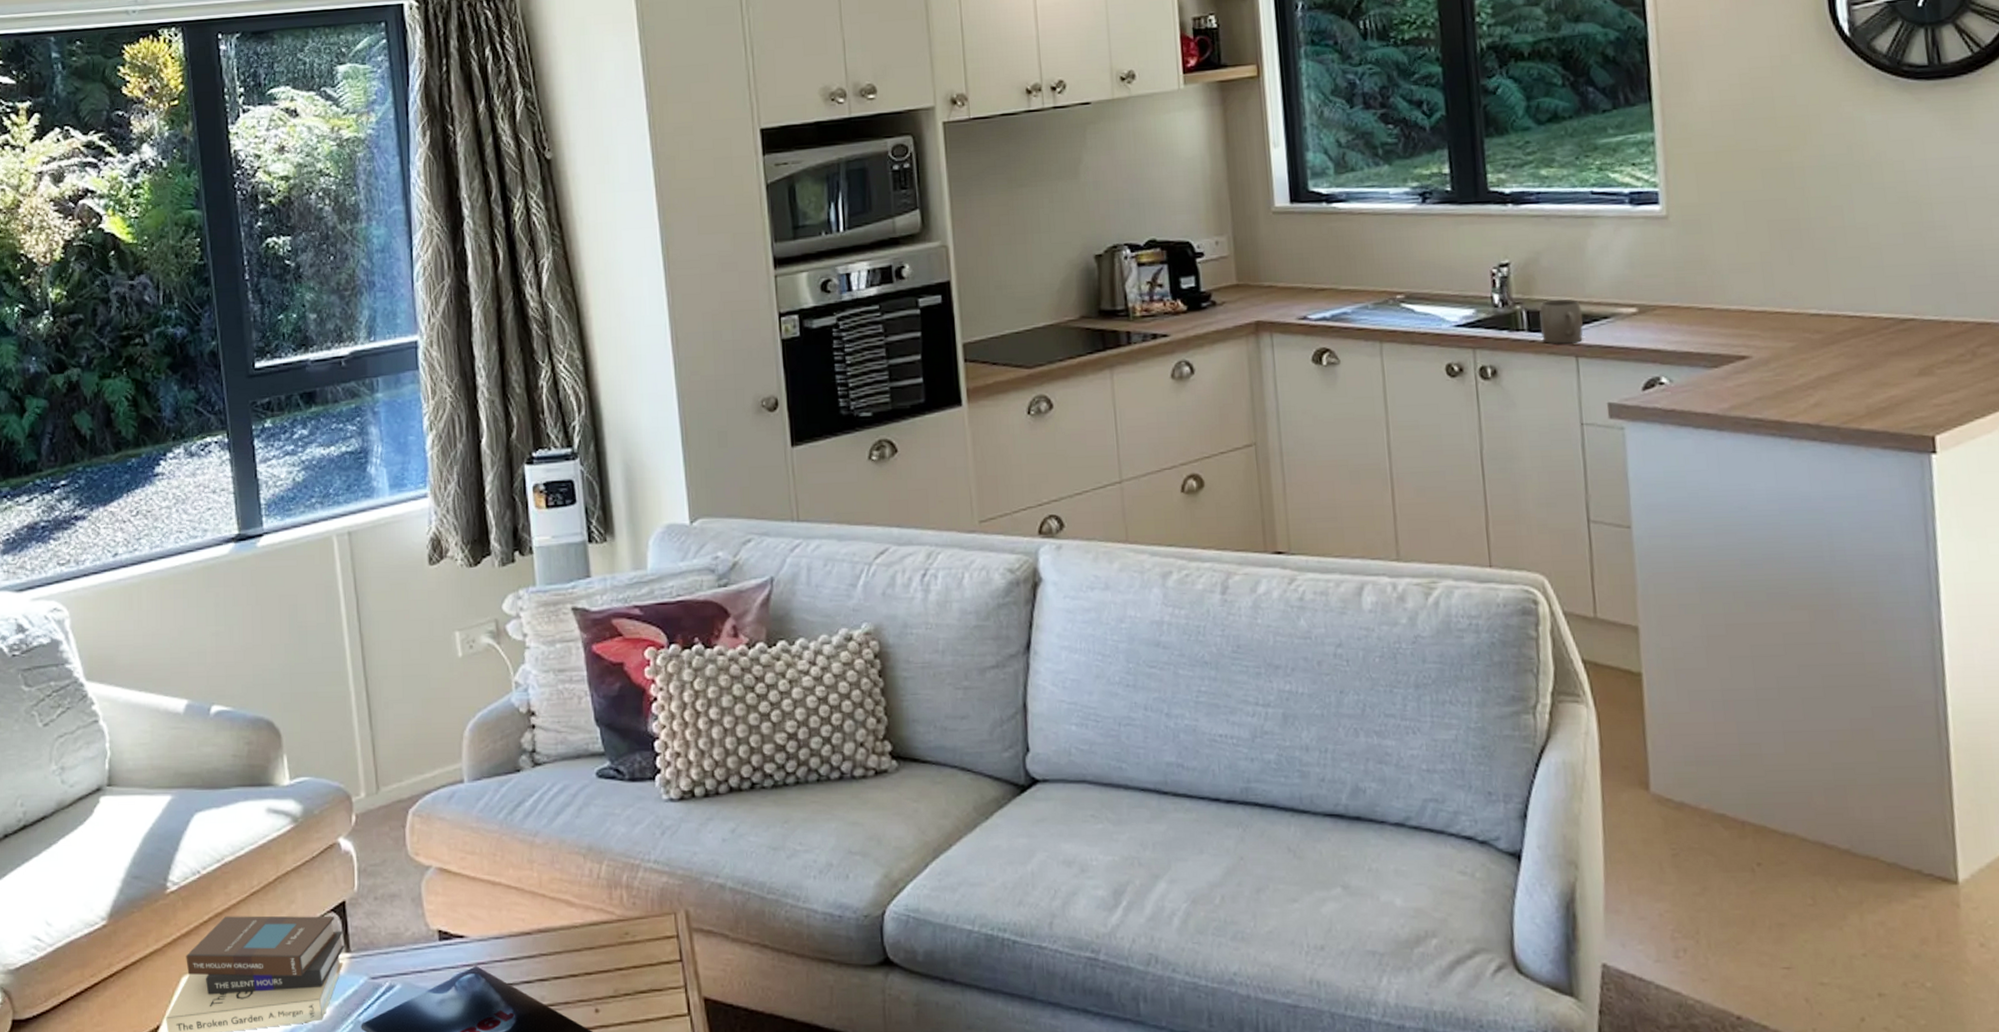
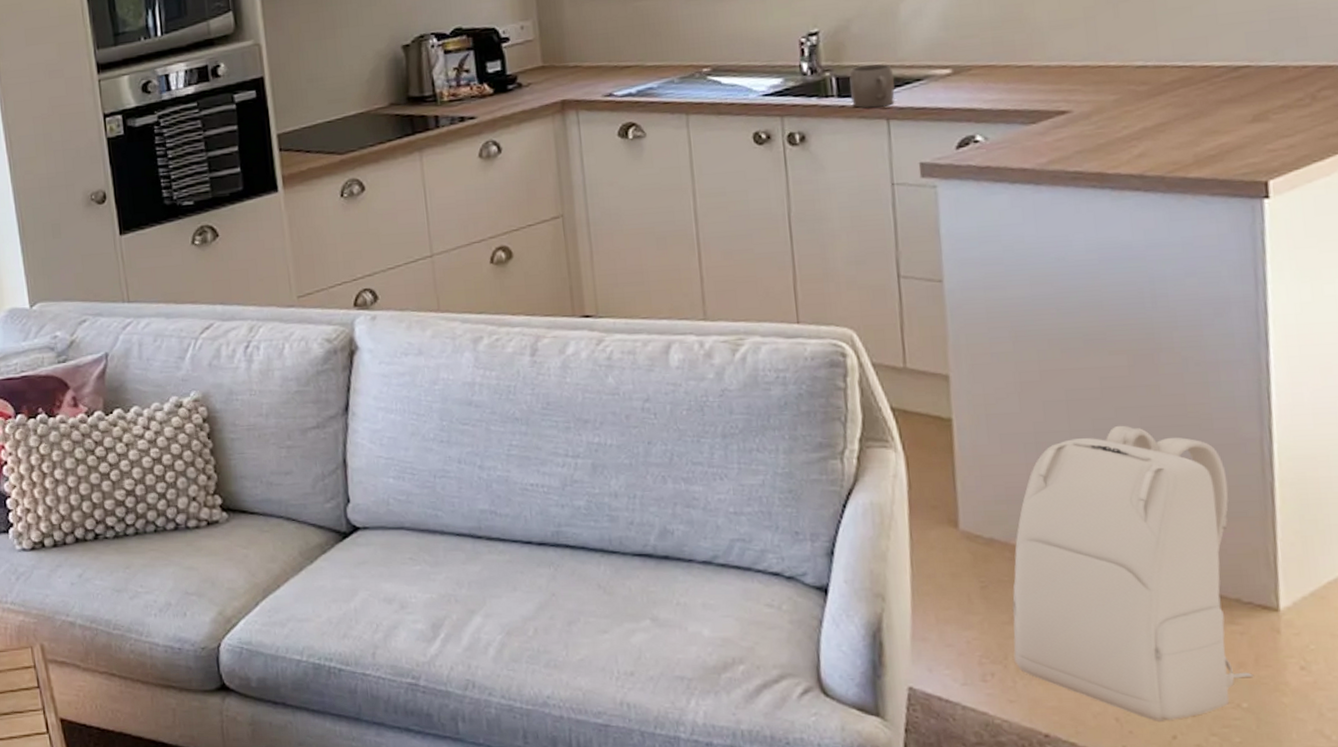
backpack: none [1703,684,1936,1002] -> present [1012,425,1254,721]

